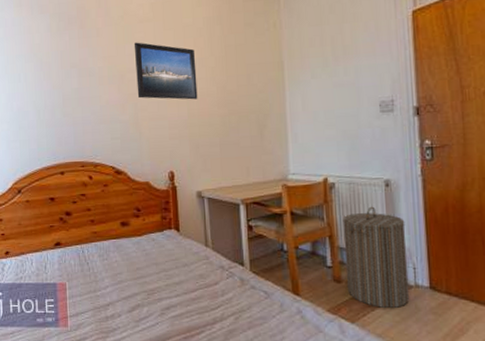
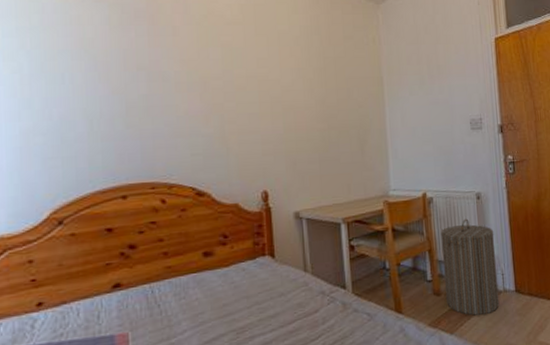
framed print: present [134,42,198,100] -> none [219,46,295,113]

